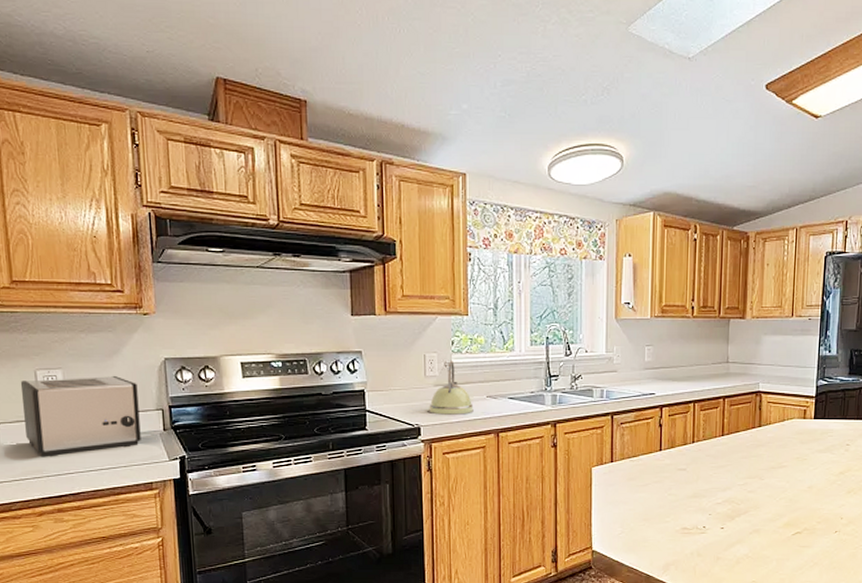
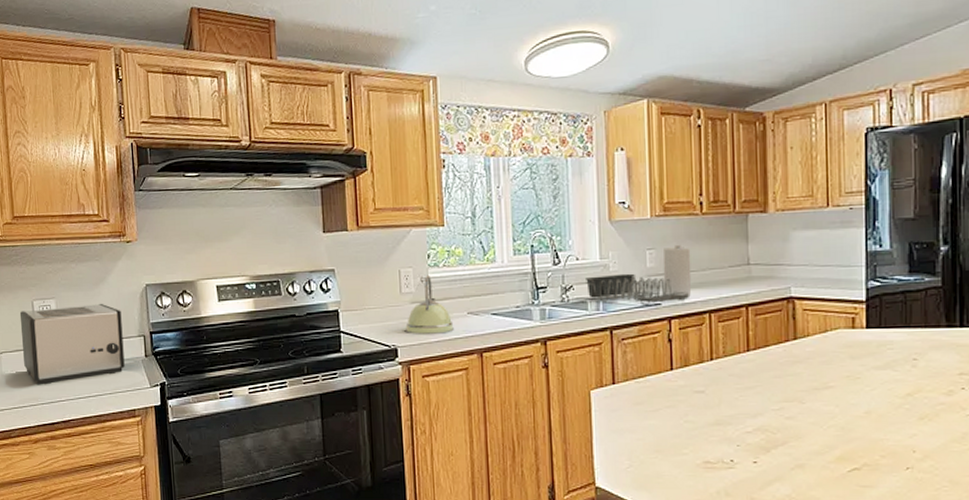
dish rack: none [592,366,678,394] -> present [584,273,689,306]
paper towel holder: none [658,342,682,388] -> present [663,244,692,296]

